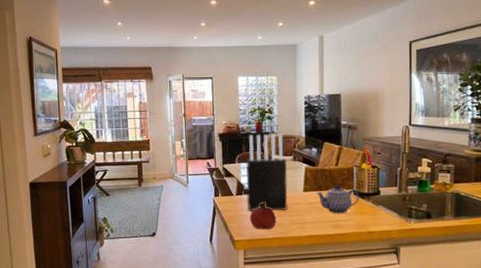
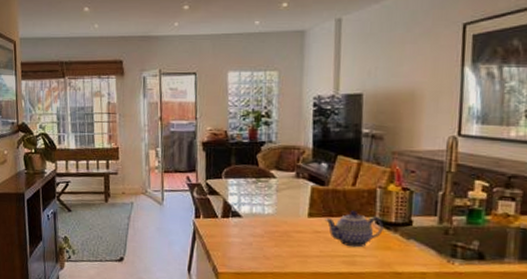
knife block: present [245,134,288,211] -> none [234,143,289,240]
fruit: present [249,202,276,230] -> none [237,227,272,262]

